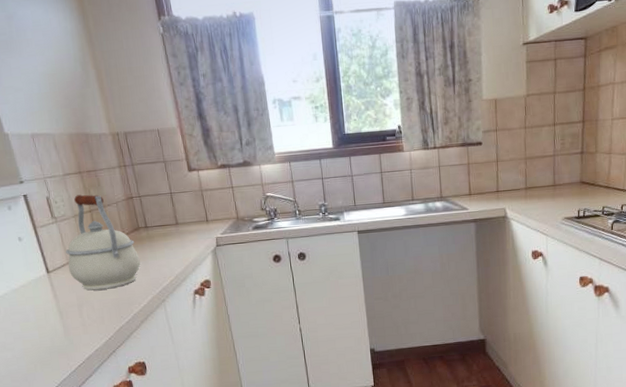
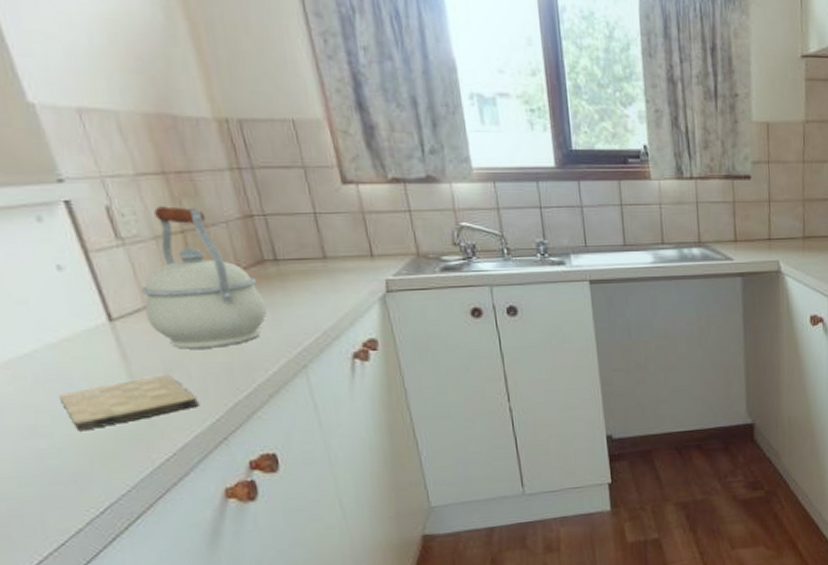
cutting board: none [19,307,99,347] -> present [60,374,200,432]

